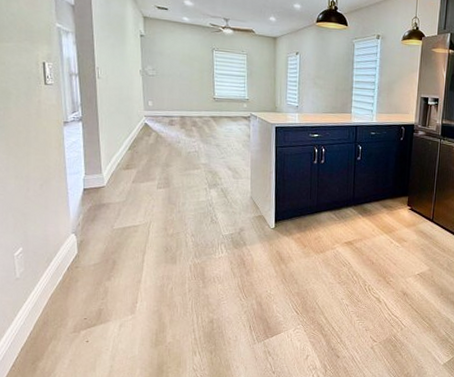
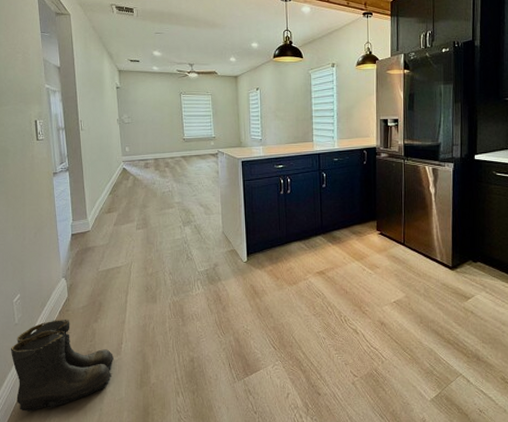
boots: none [10,275,127,367] -> present [10,319,113,412]

